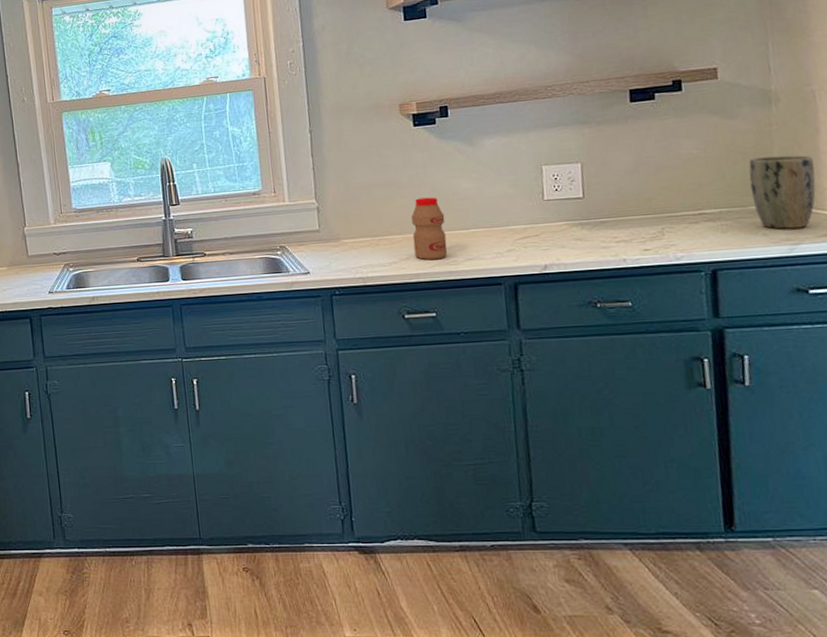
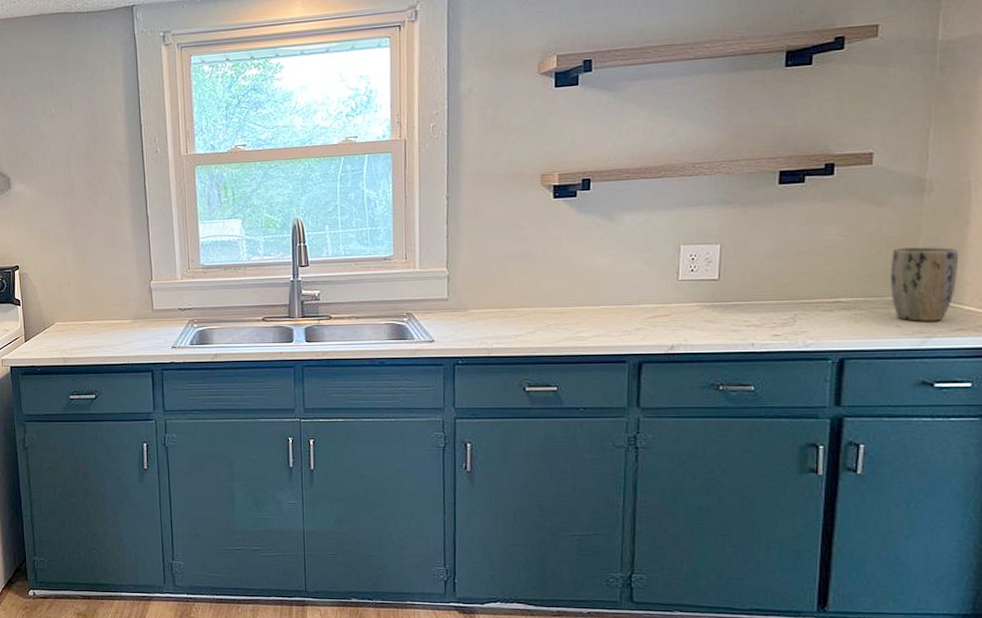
bottle: present [411,197,448,260] -> none [541,271,576,334]

